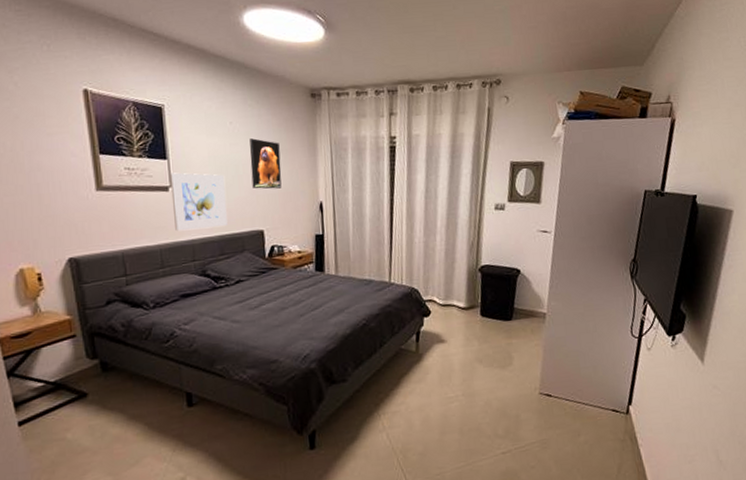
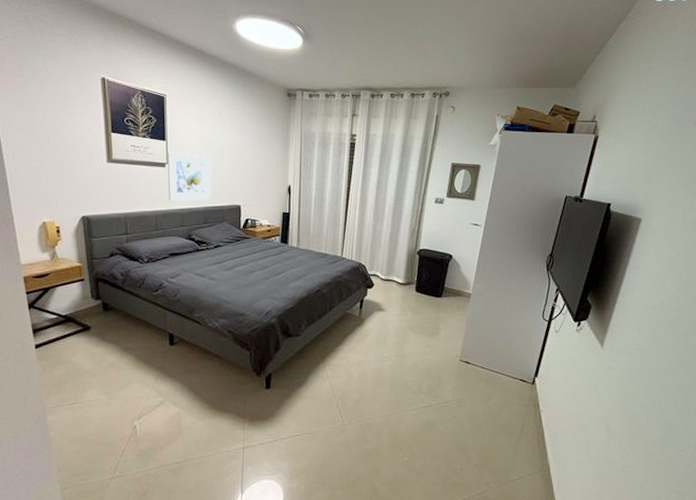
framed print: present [249,138,282,189] -> none [233,128,259,172]

